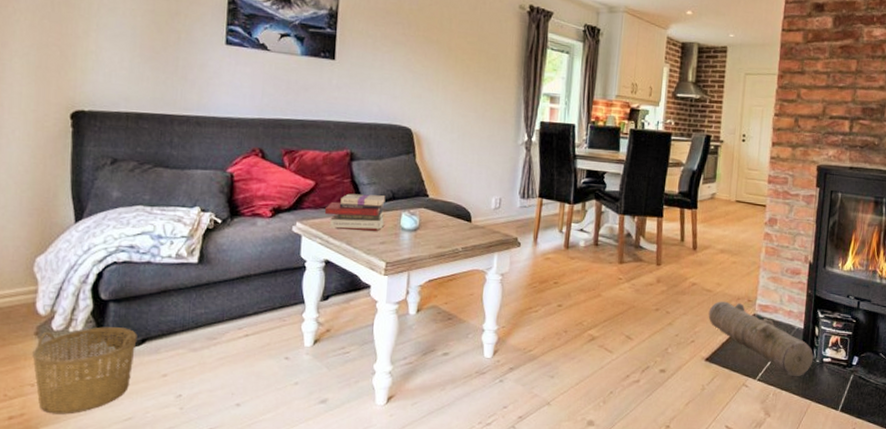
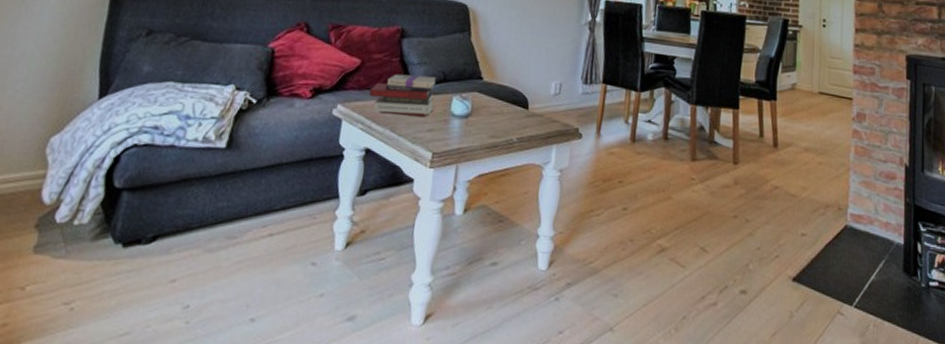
basket: present [32,327,137,414] -> none [25,220,149,326]
decorative log: present [708,301,814,376] -> none [794,208,918,303]

